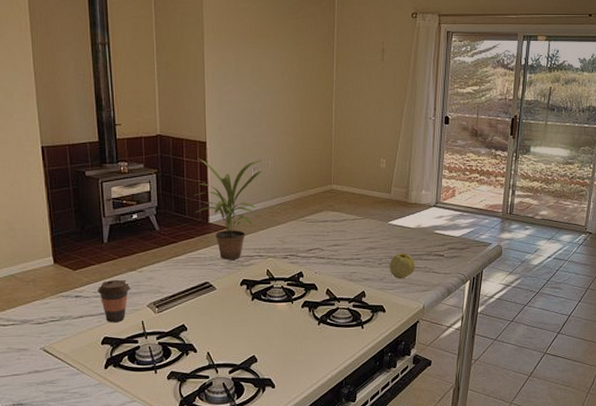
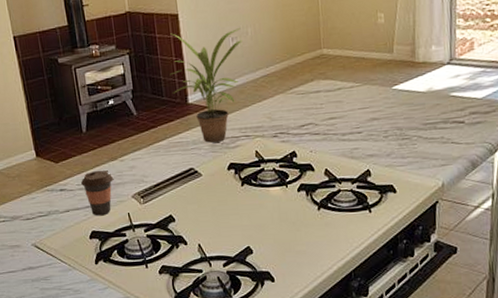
apple: present [389,253,415,279] -> none [397,122,429,154]

